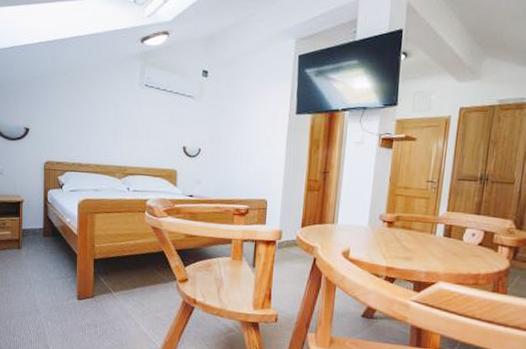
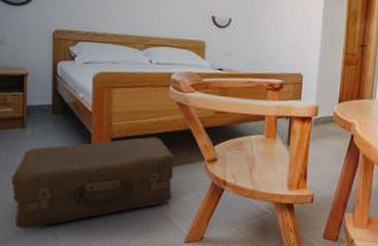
suitcase: none [9,258,150,339] -> present [11,137,175,230]

